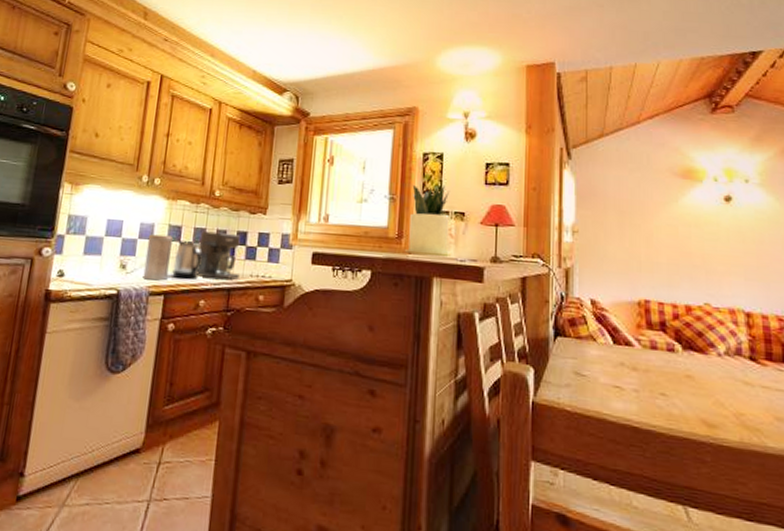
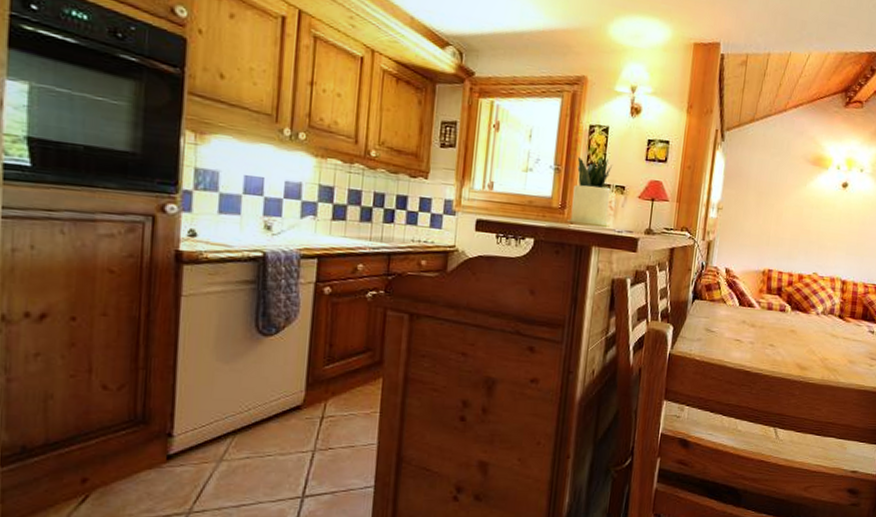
canister: present [142,234,173,281] -> none [292,194,324,244]
kettle: present [172,243,202,281] -> none [325,204,359,244]
coffee maker: present [197,231,241,280] -> none [353,193,400,245]

